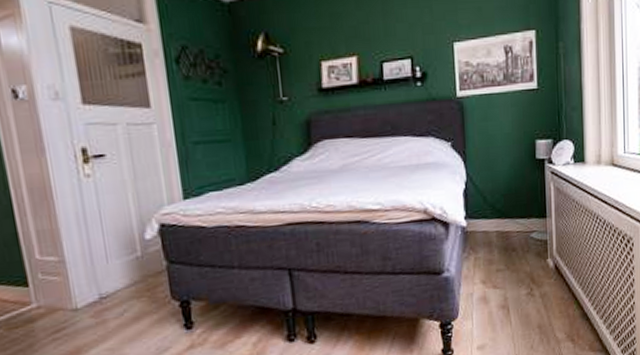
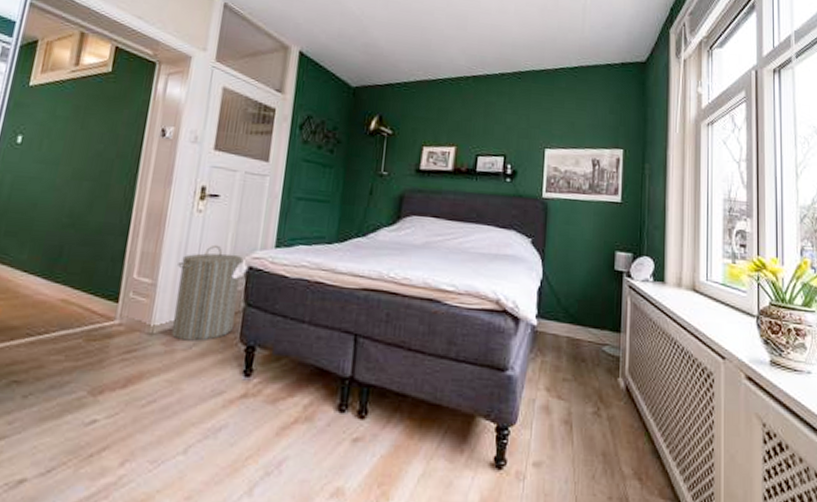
laundry hamper: none [81,208,161,310] -> present [172,244,244,341]

